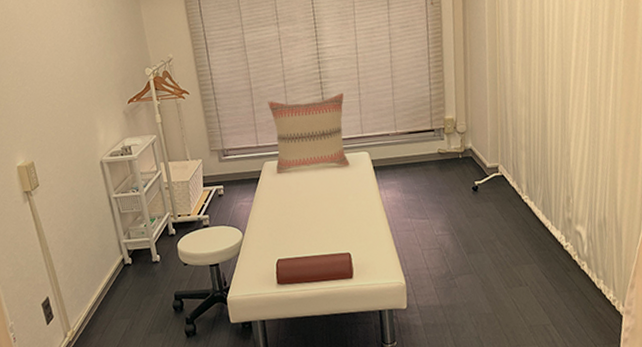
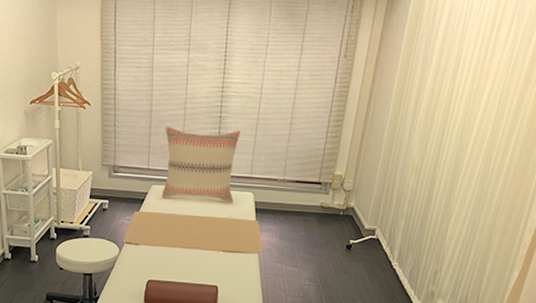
bath mat: none [244,178,389,226] -> present [123,211,263,254]

